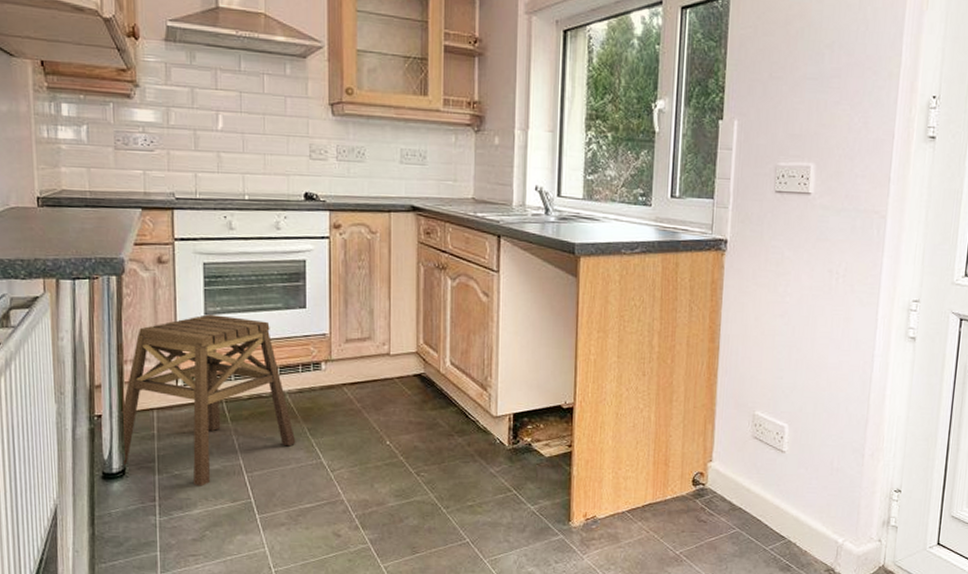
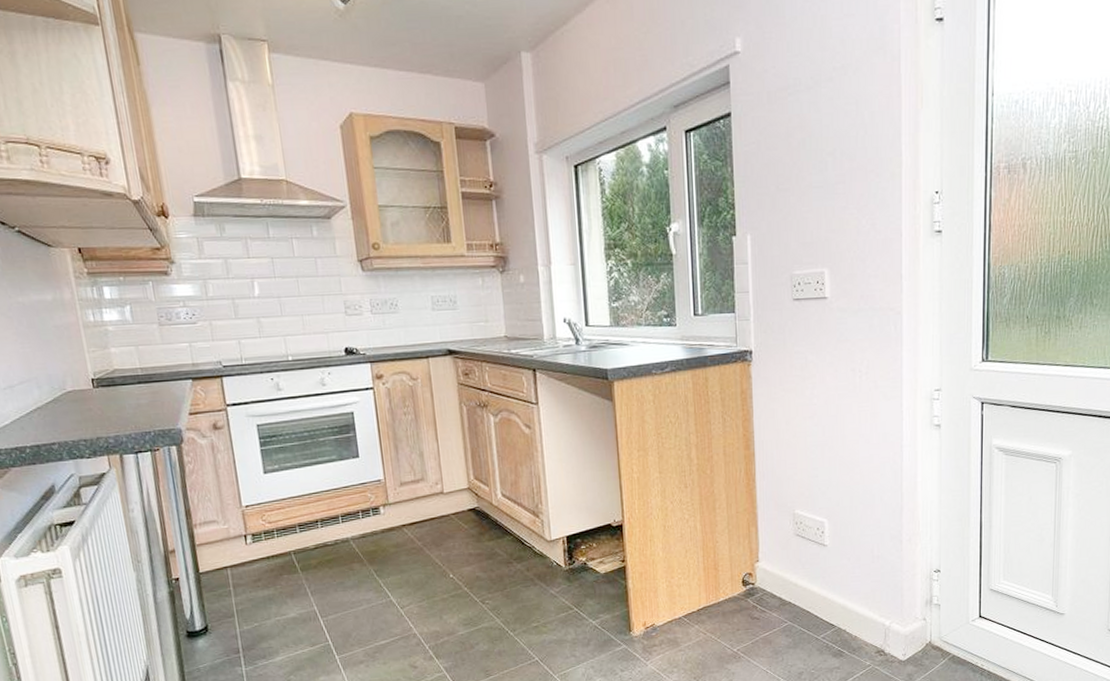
stool: present [120,314,296,487] -> none [196,472,365,635]

